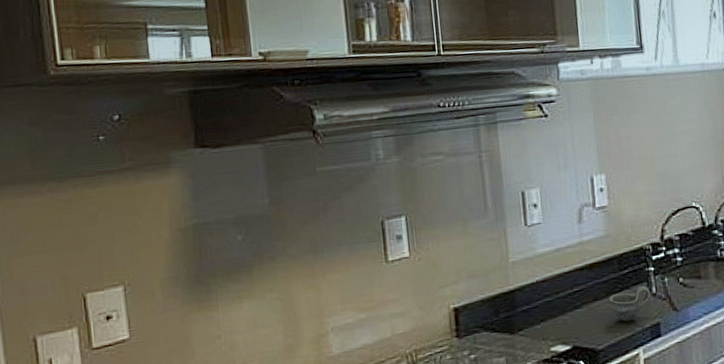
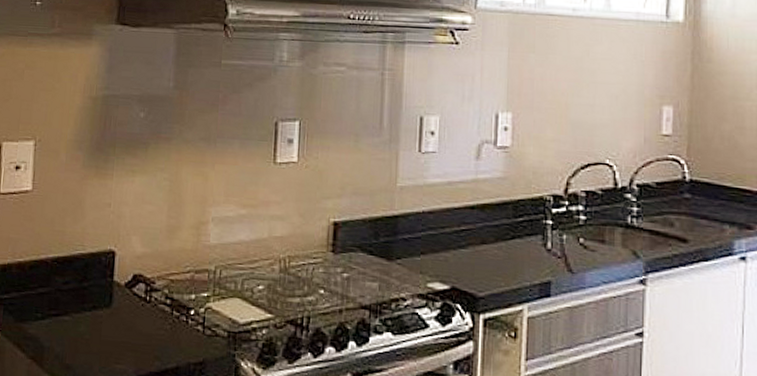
cup: present [609,286,651,322] -> none [498,238,544,273]

